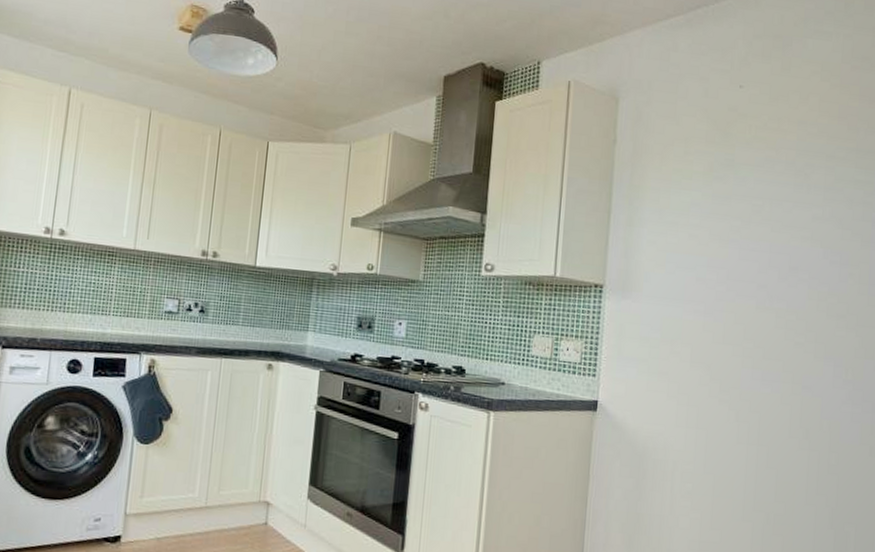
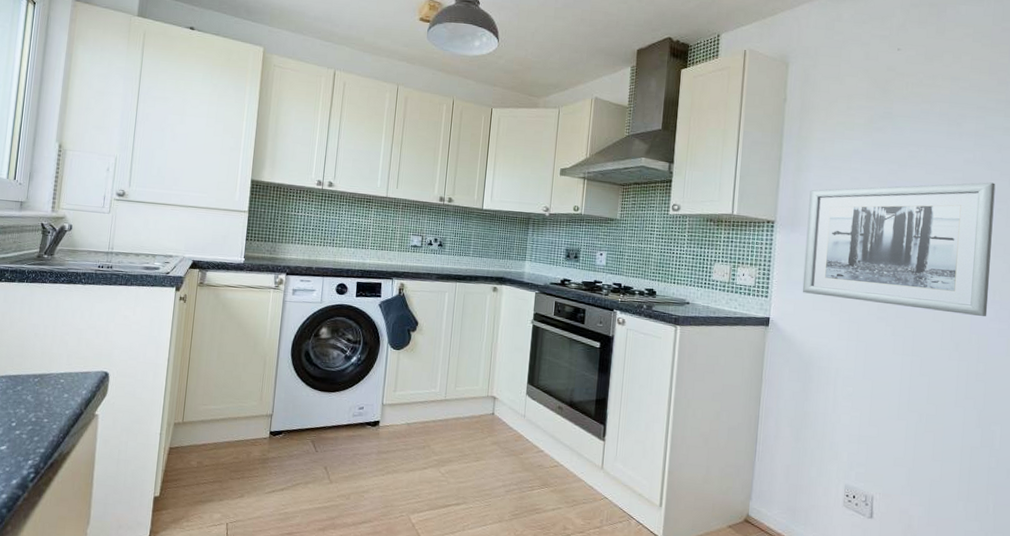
wall art: none [634,242,847,398] -> present [802,182,996,316]

